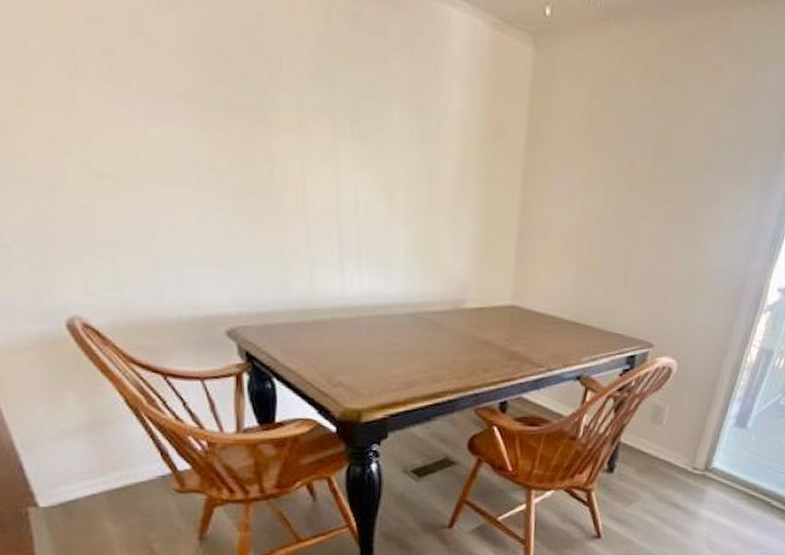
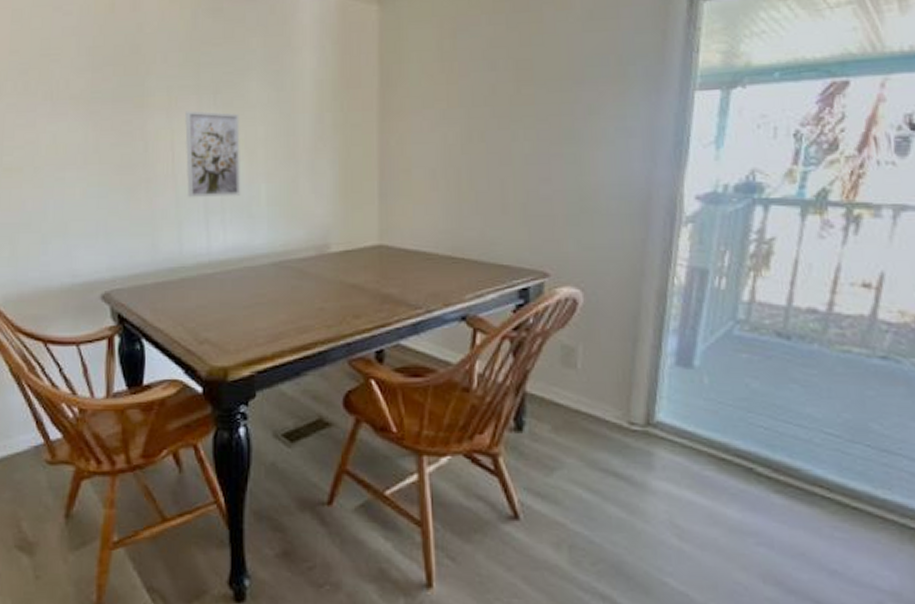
wall art: none [317,135,379,241] -> present [185,110,241,198]

